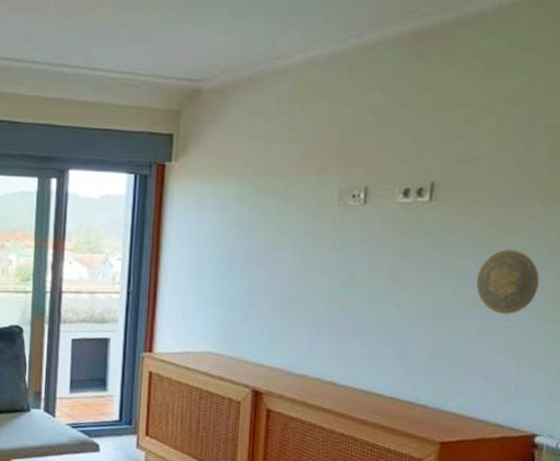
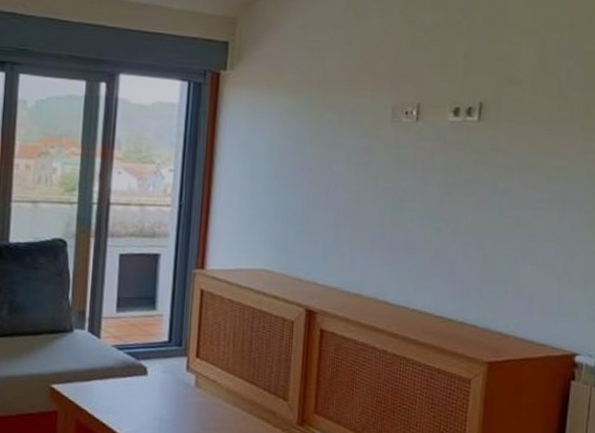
decorative plate: present [476,250,539,315] -> none [521,171,579,236]

